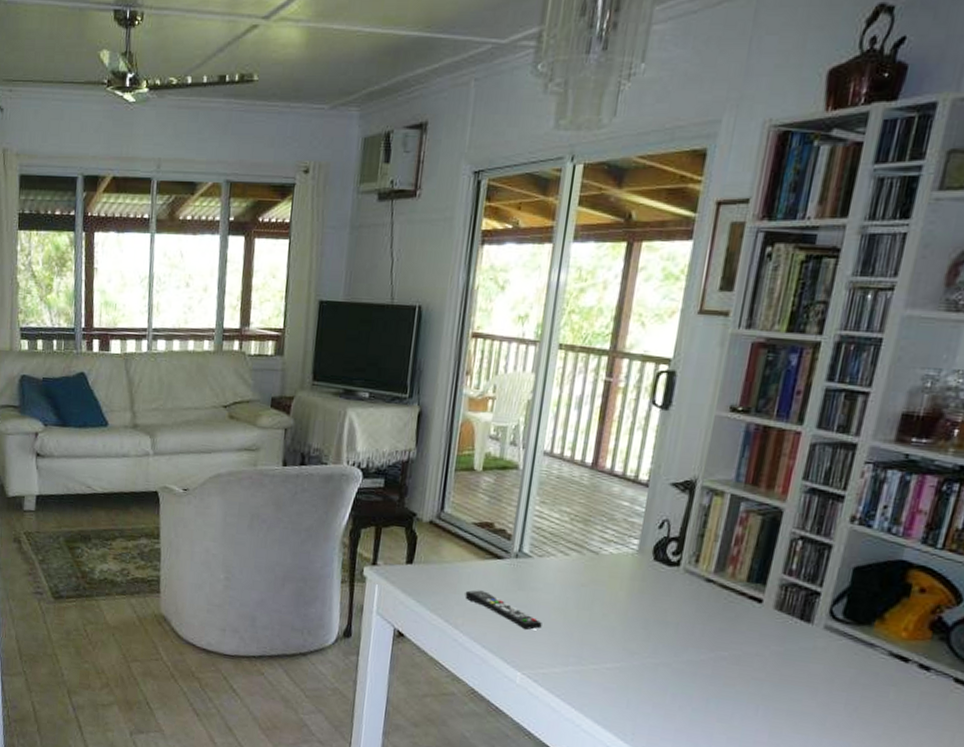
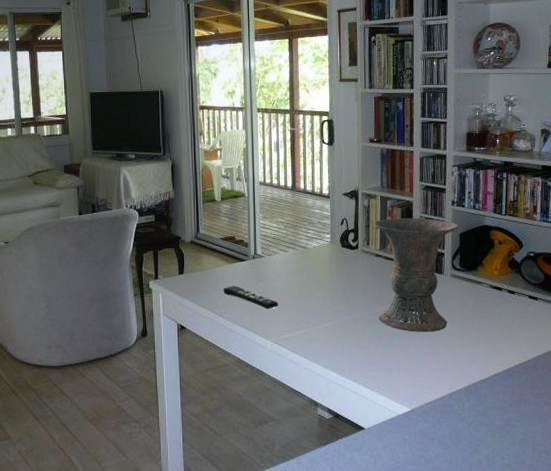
vase: none [691,528,854,704] -> present [373,218,458,332]

